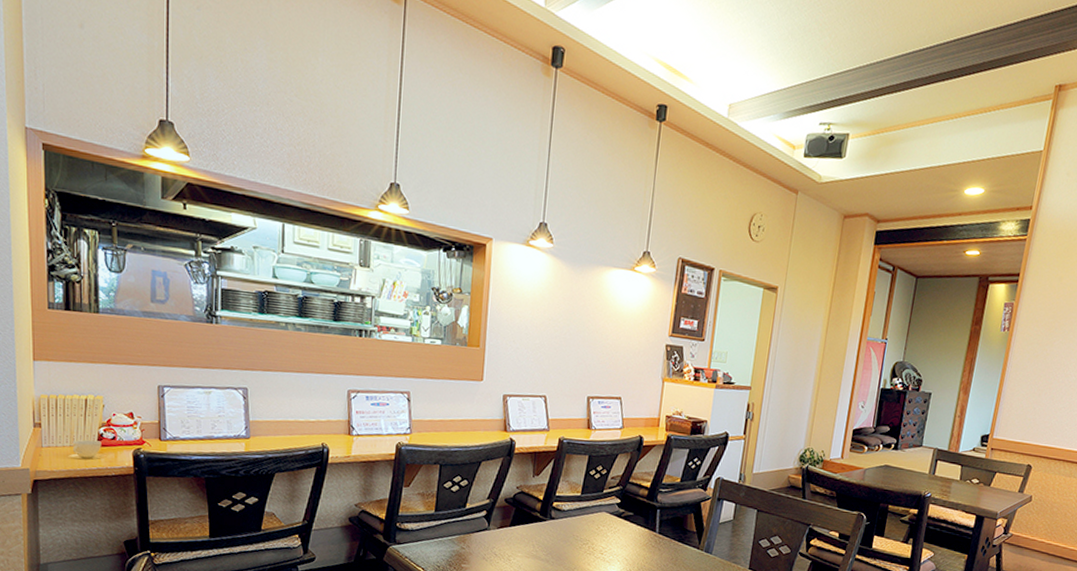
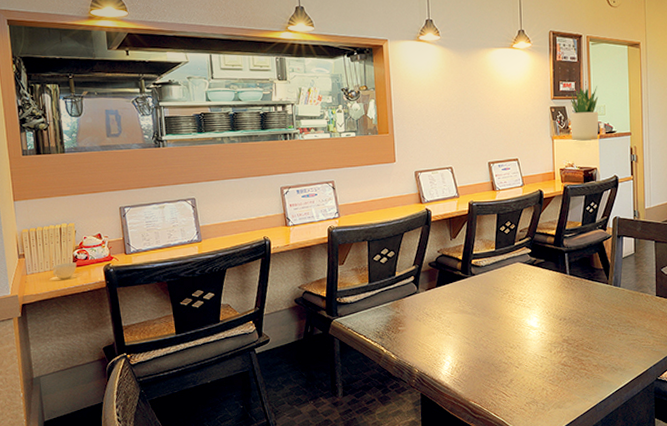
planter: none [684,327,722,390] -> present [570,86,599,141]

